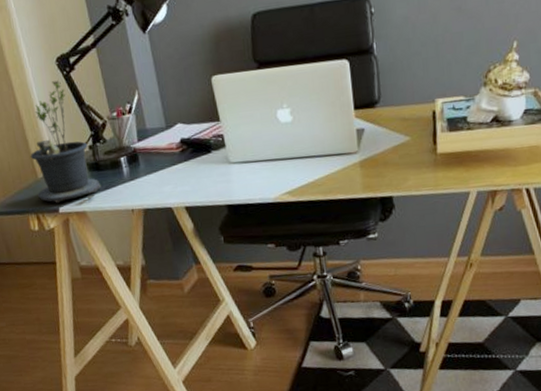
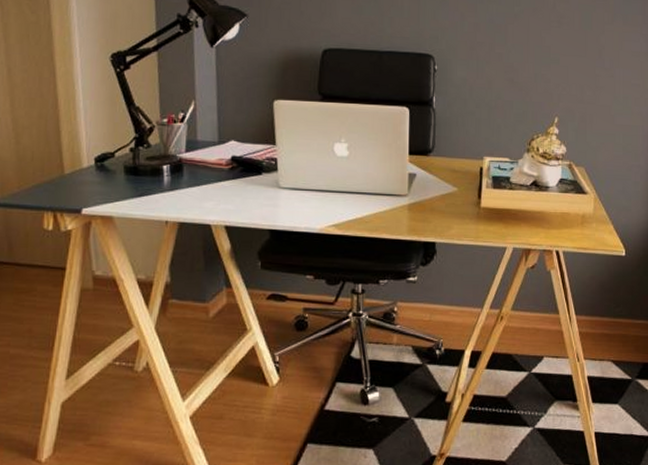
potted plant: present [27,81,102,203] -> none [59,76,137,204]

